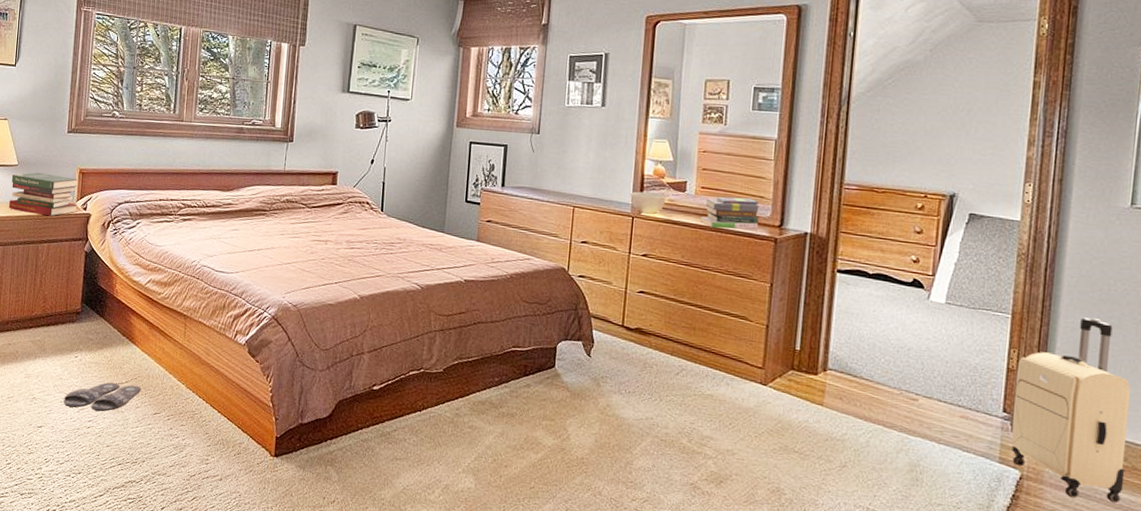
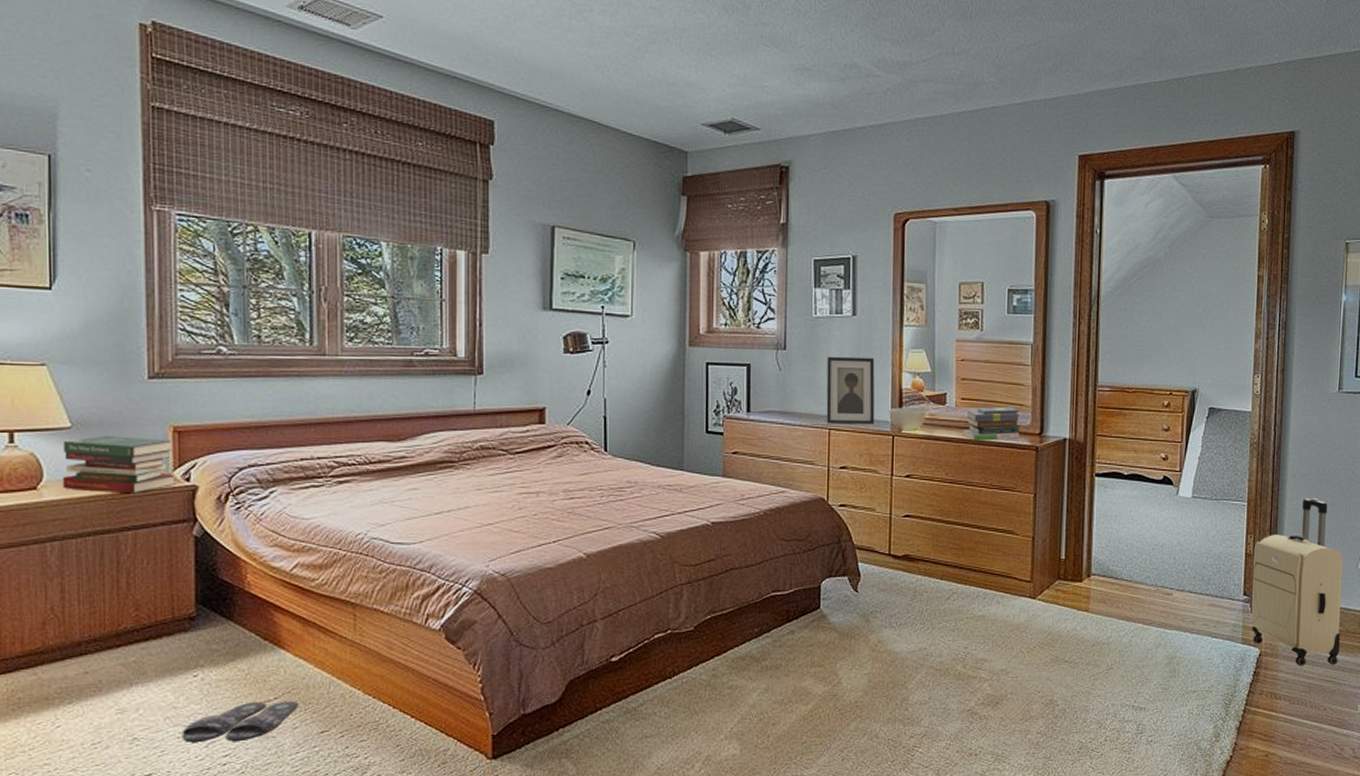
picture frame: none [571,141,620,206] -> present [826,356,875,425]

